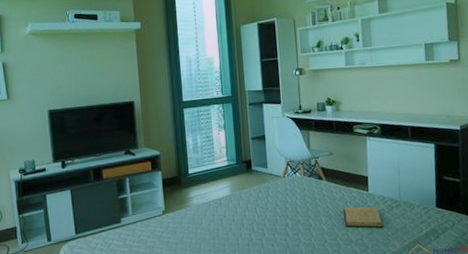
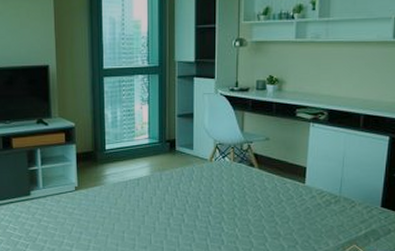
book: present [343,207,384,228] -> none [273,198,318,224]

